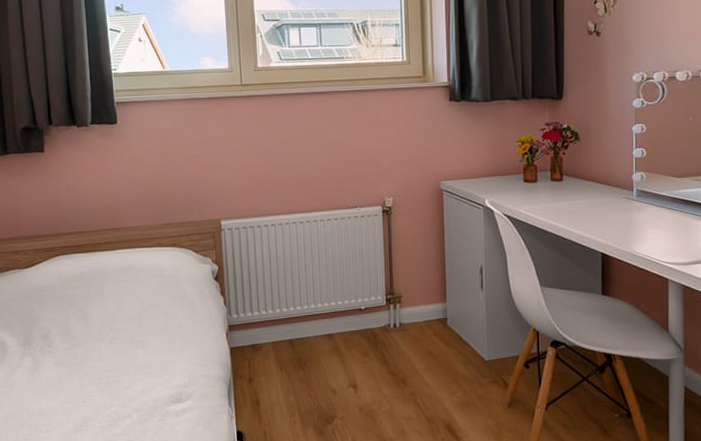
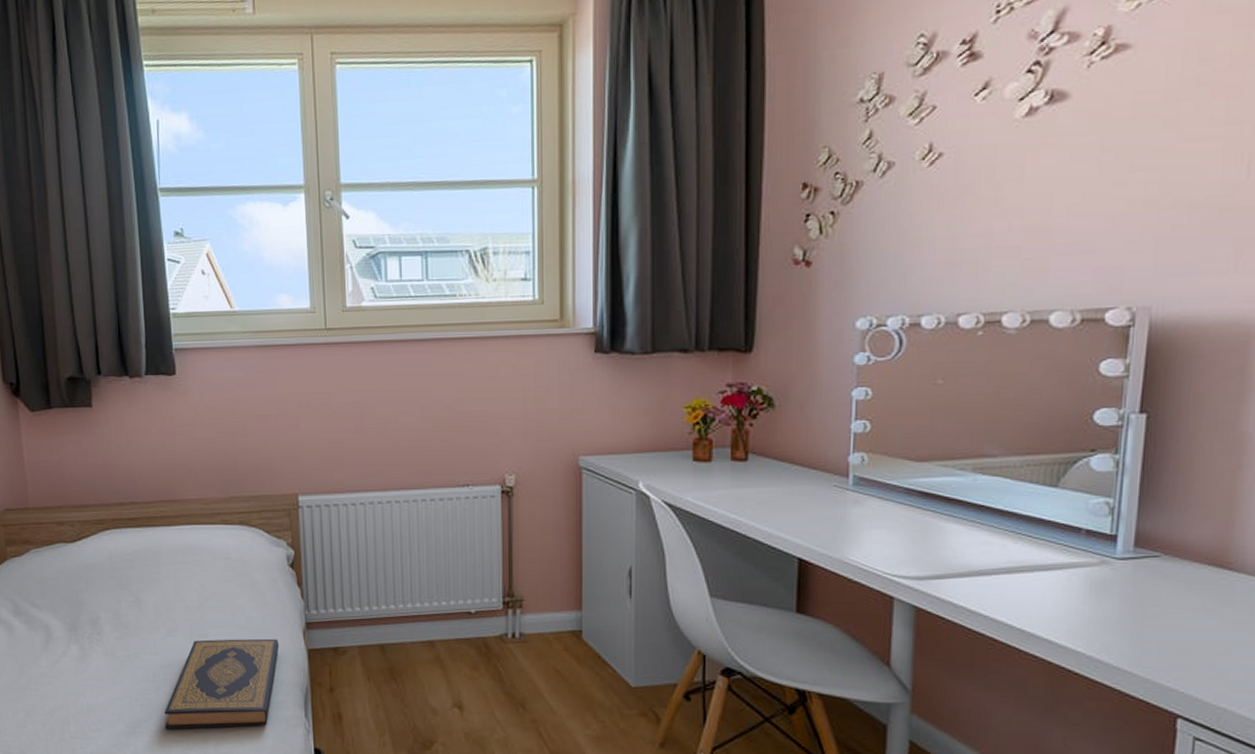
hardback book: none [107,340,207,425] -> present [164,638,280,730]

